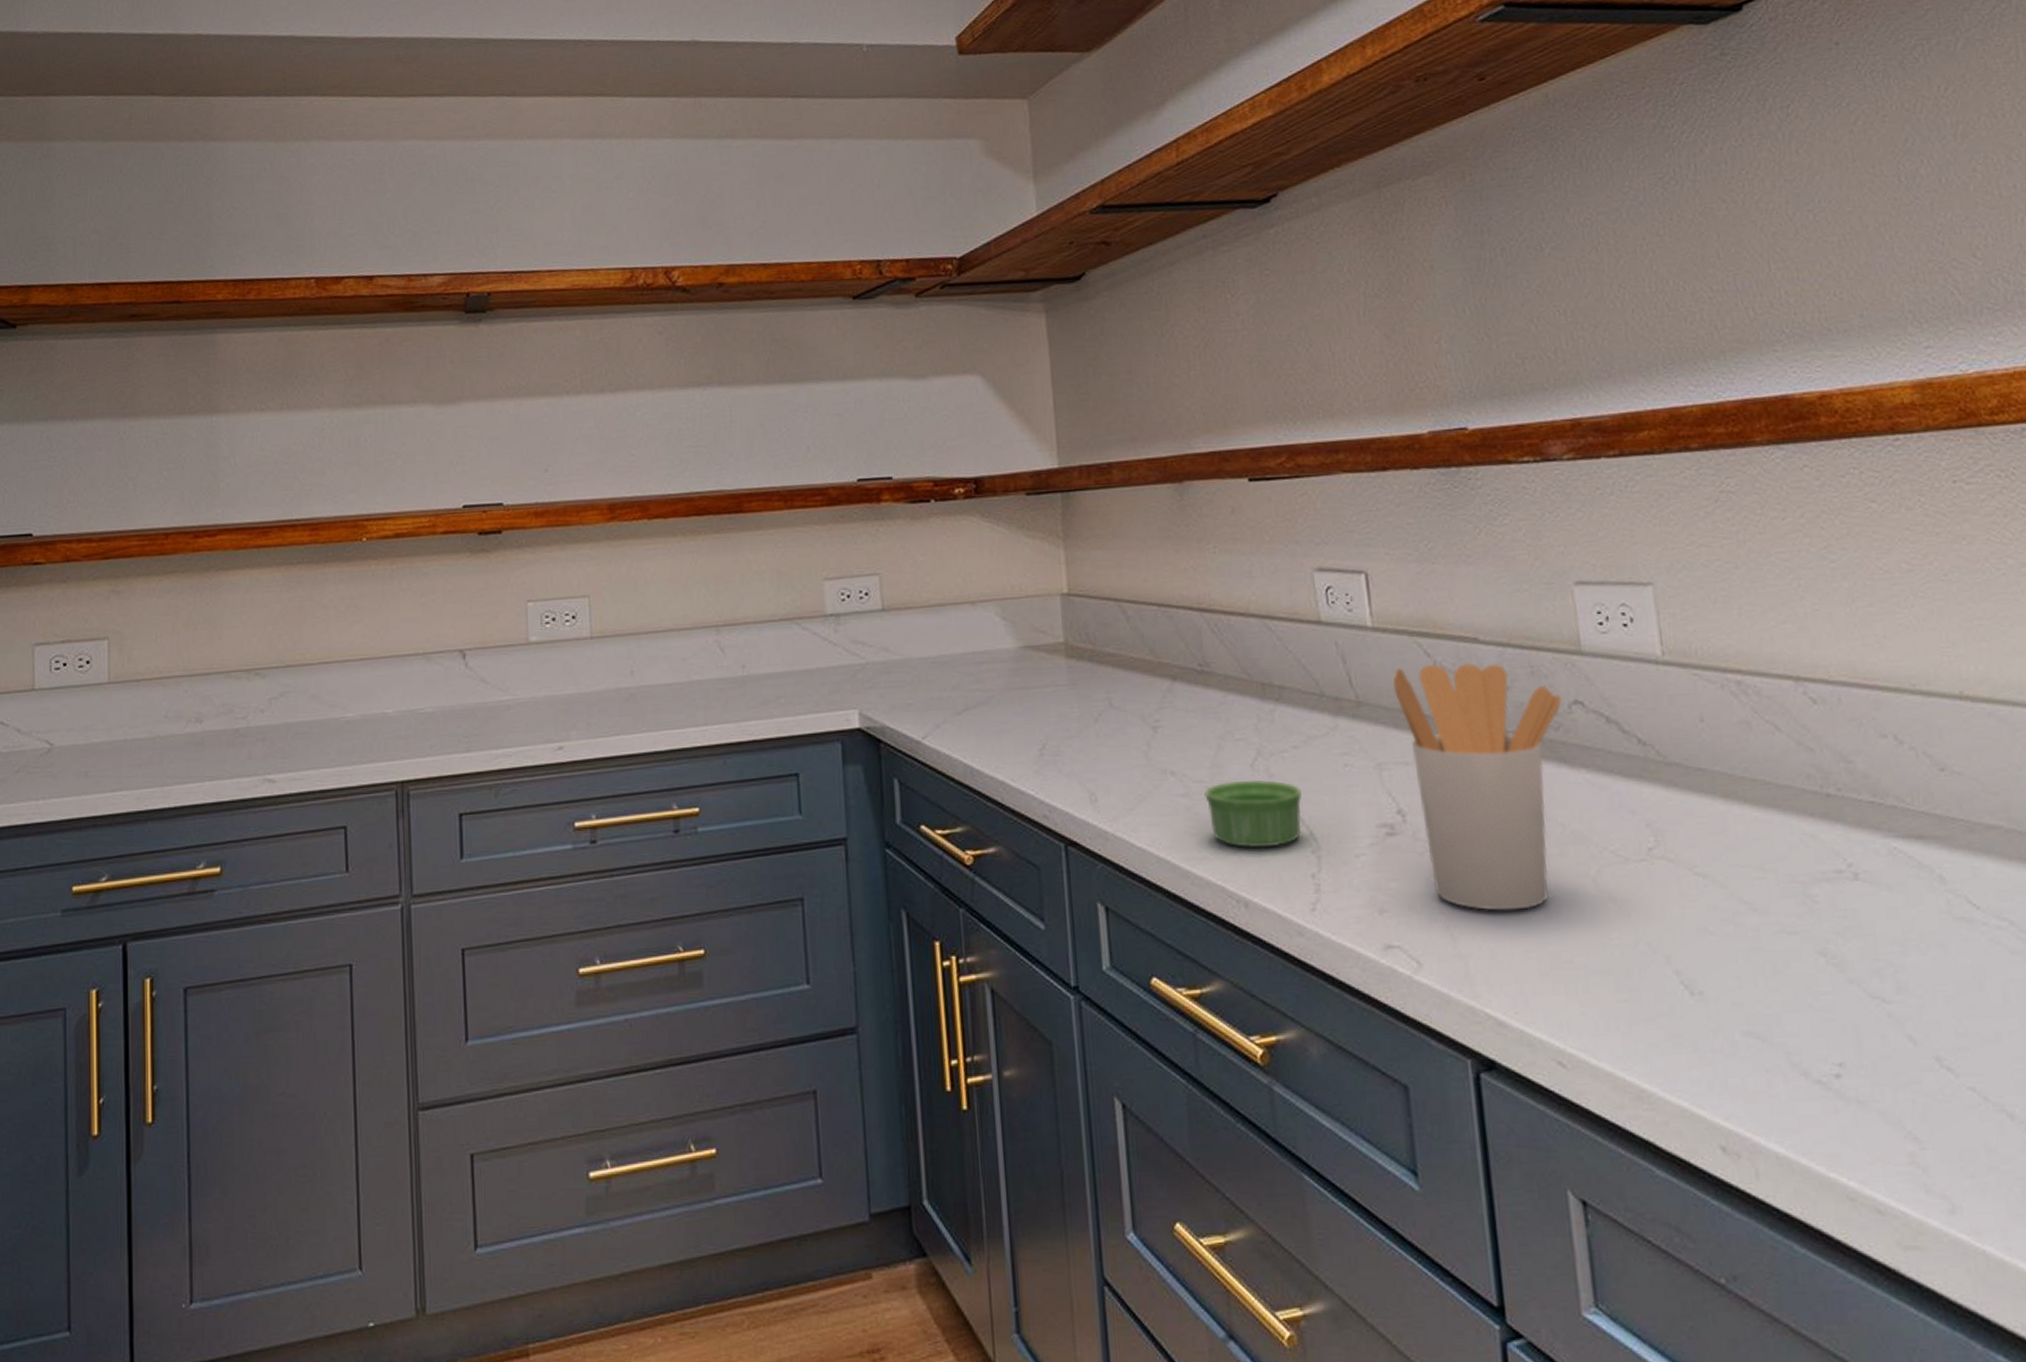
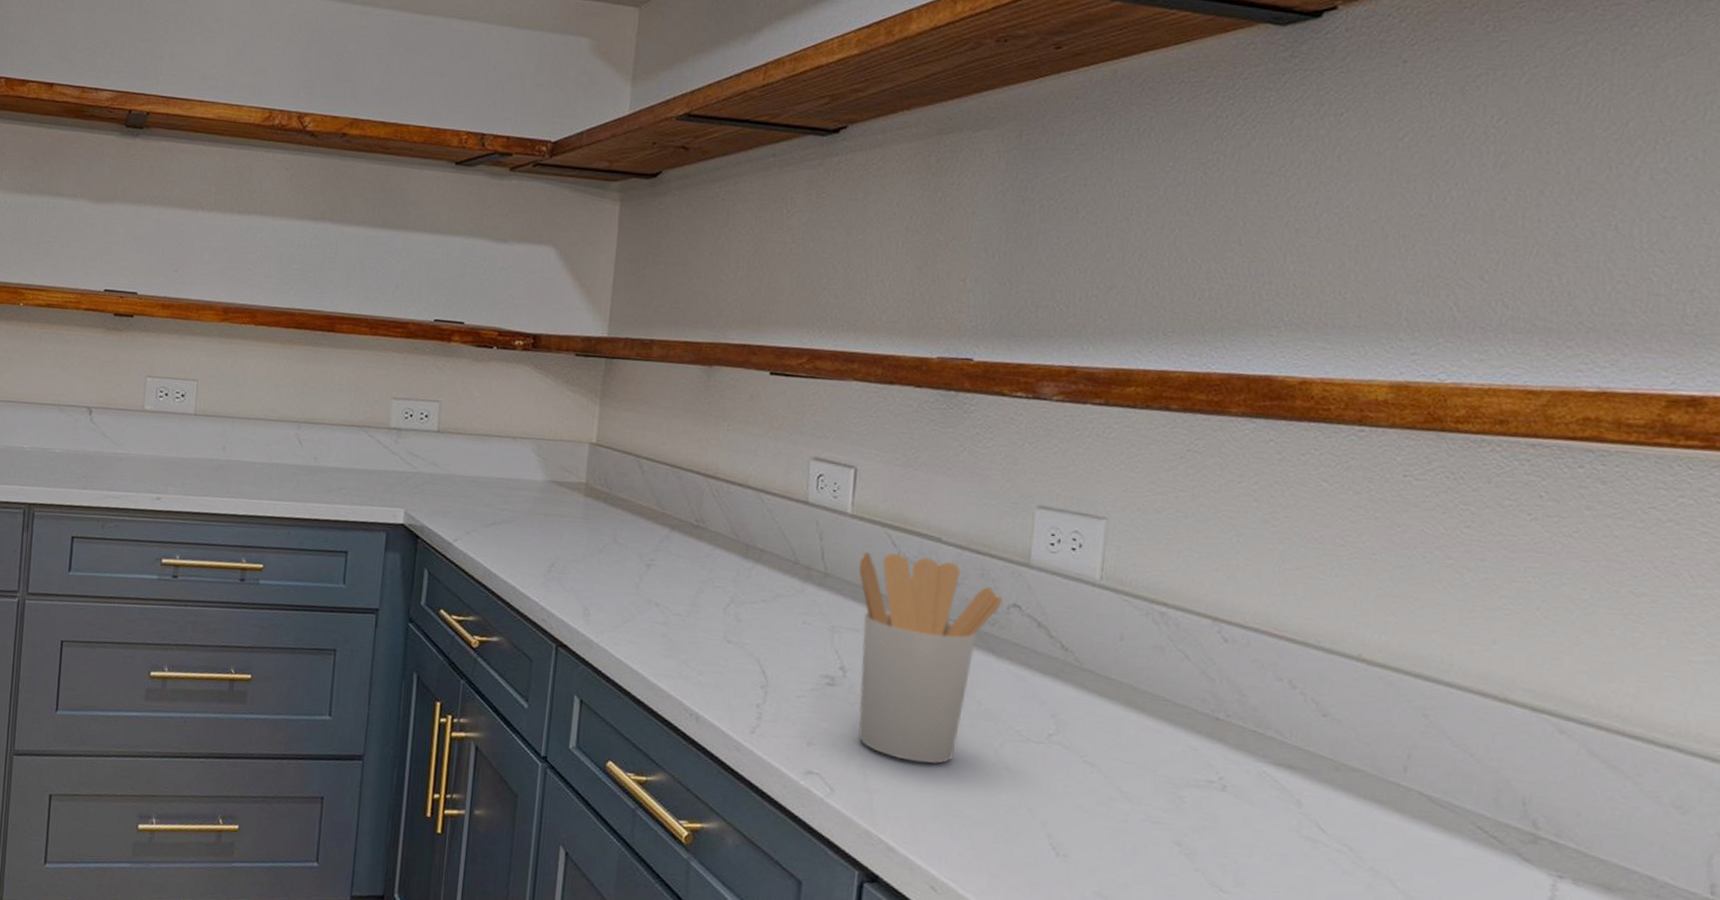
ramekin: present [1204,780,1302,847] -> none [680,618,762,678]

